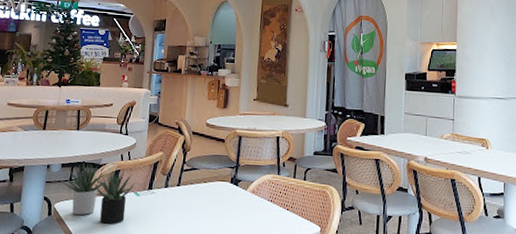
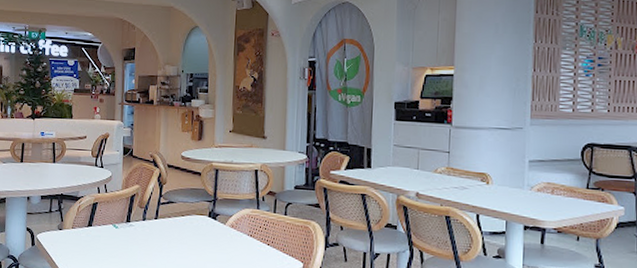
succulent plant: present [62,161,136,224] -> none [42,193,114,255]

